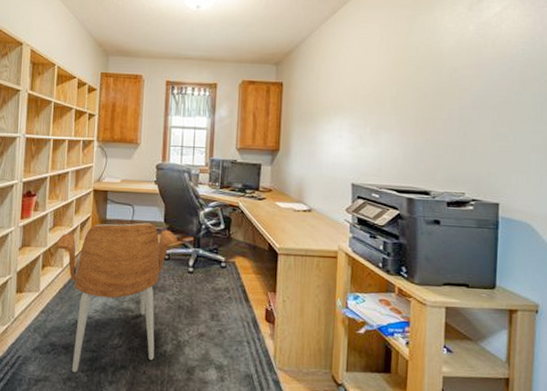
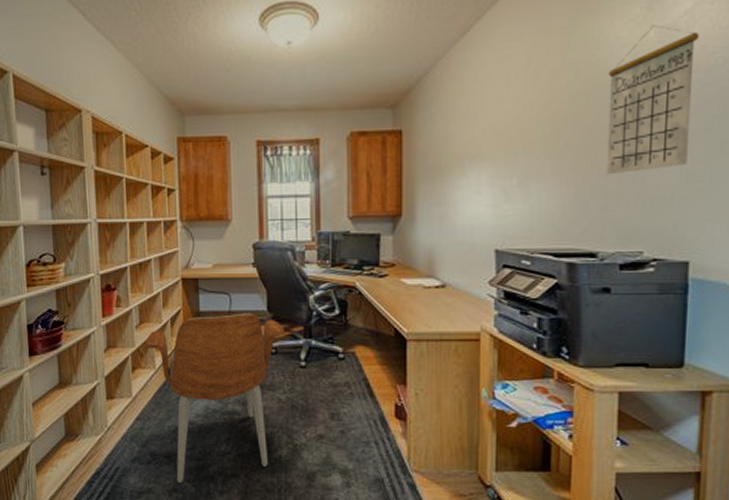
calendar: none [438,21,506,131] -> present [606,25,699,175]

